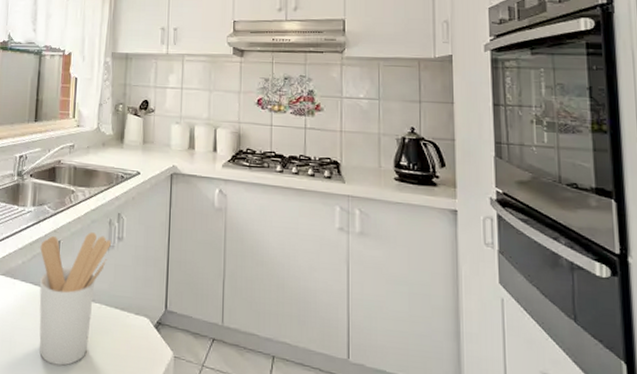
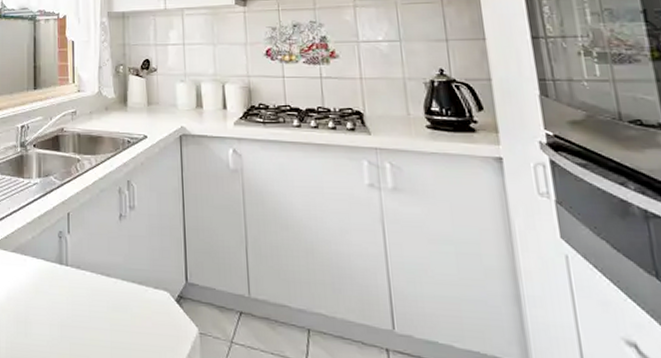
utensil holder: present [39,232,112,366] -> none [49,202,123,346]

